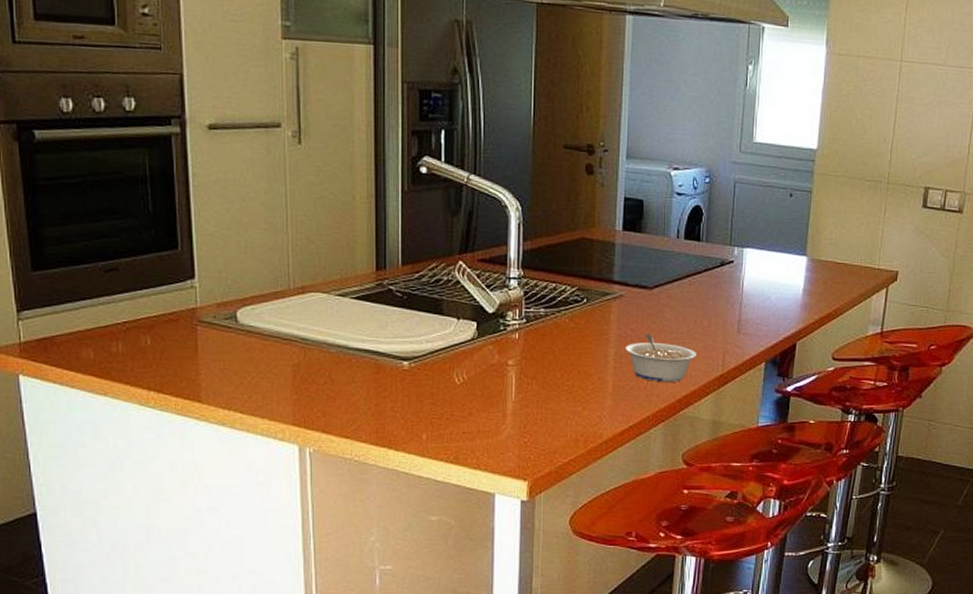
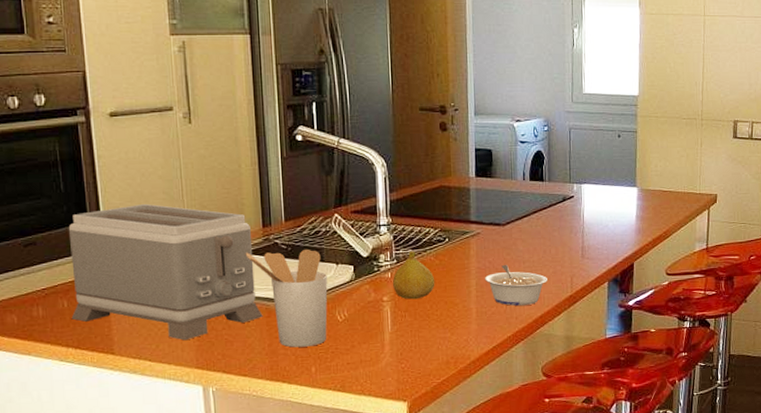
toaster: none [154,233,371,393] -> present [68,204,263,341]
utensil holder: none [355,297,446,410] -> present [245,249,328,348]
fruit: none [519,310,569,366] -> present [392,251,435,300]

